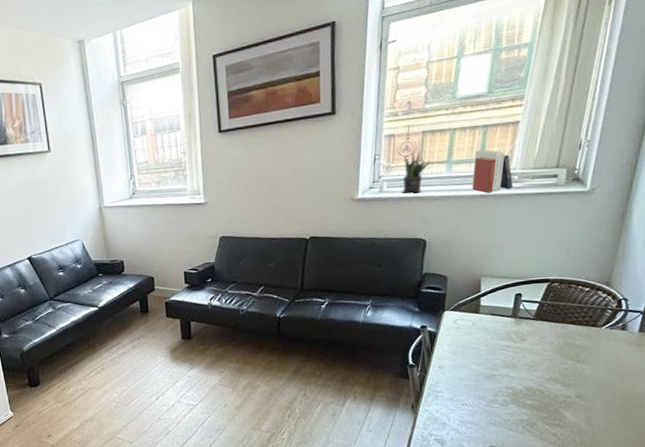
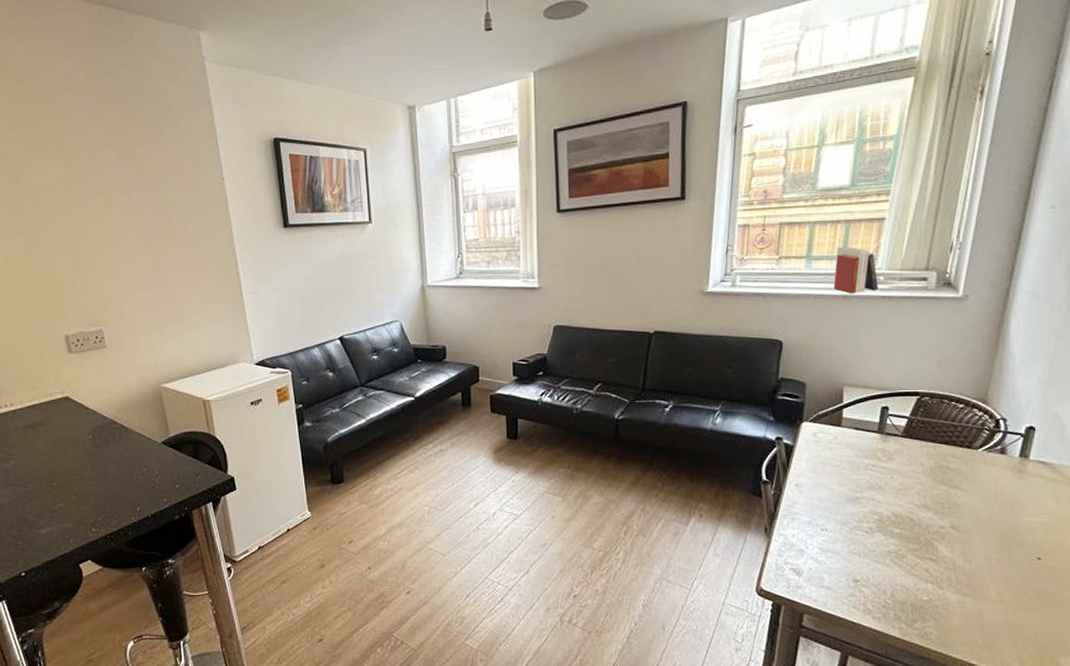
potted plant: present [403,150,430,195] -> none [757,243,788,291]

